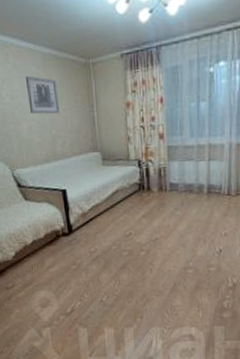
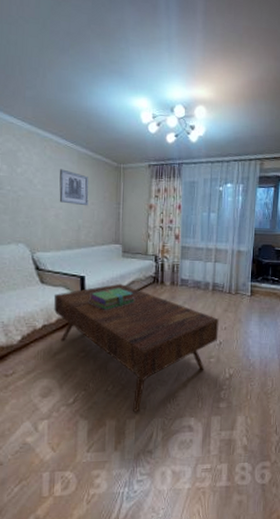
coffee table: none [38,193,218,321] -> present [53,283,219,412]
stack of books: none [74,198,121,223] -> present [89,288,135,310]

